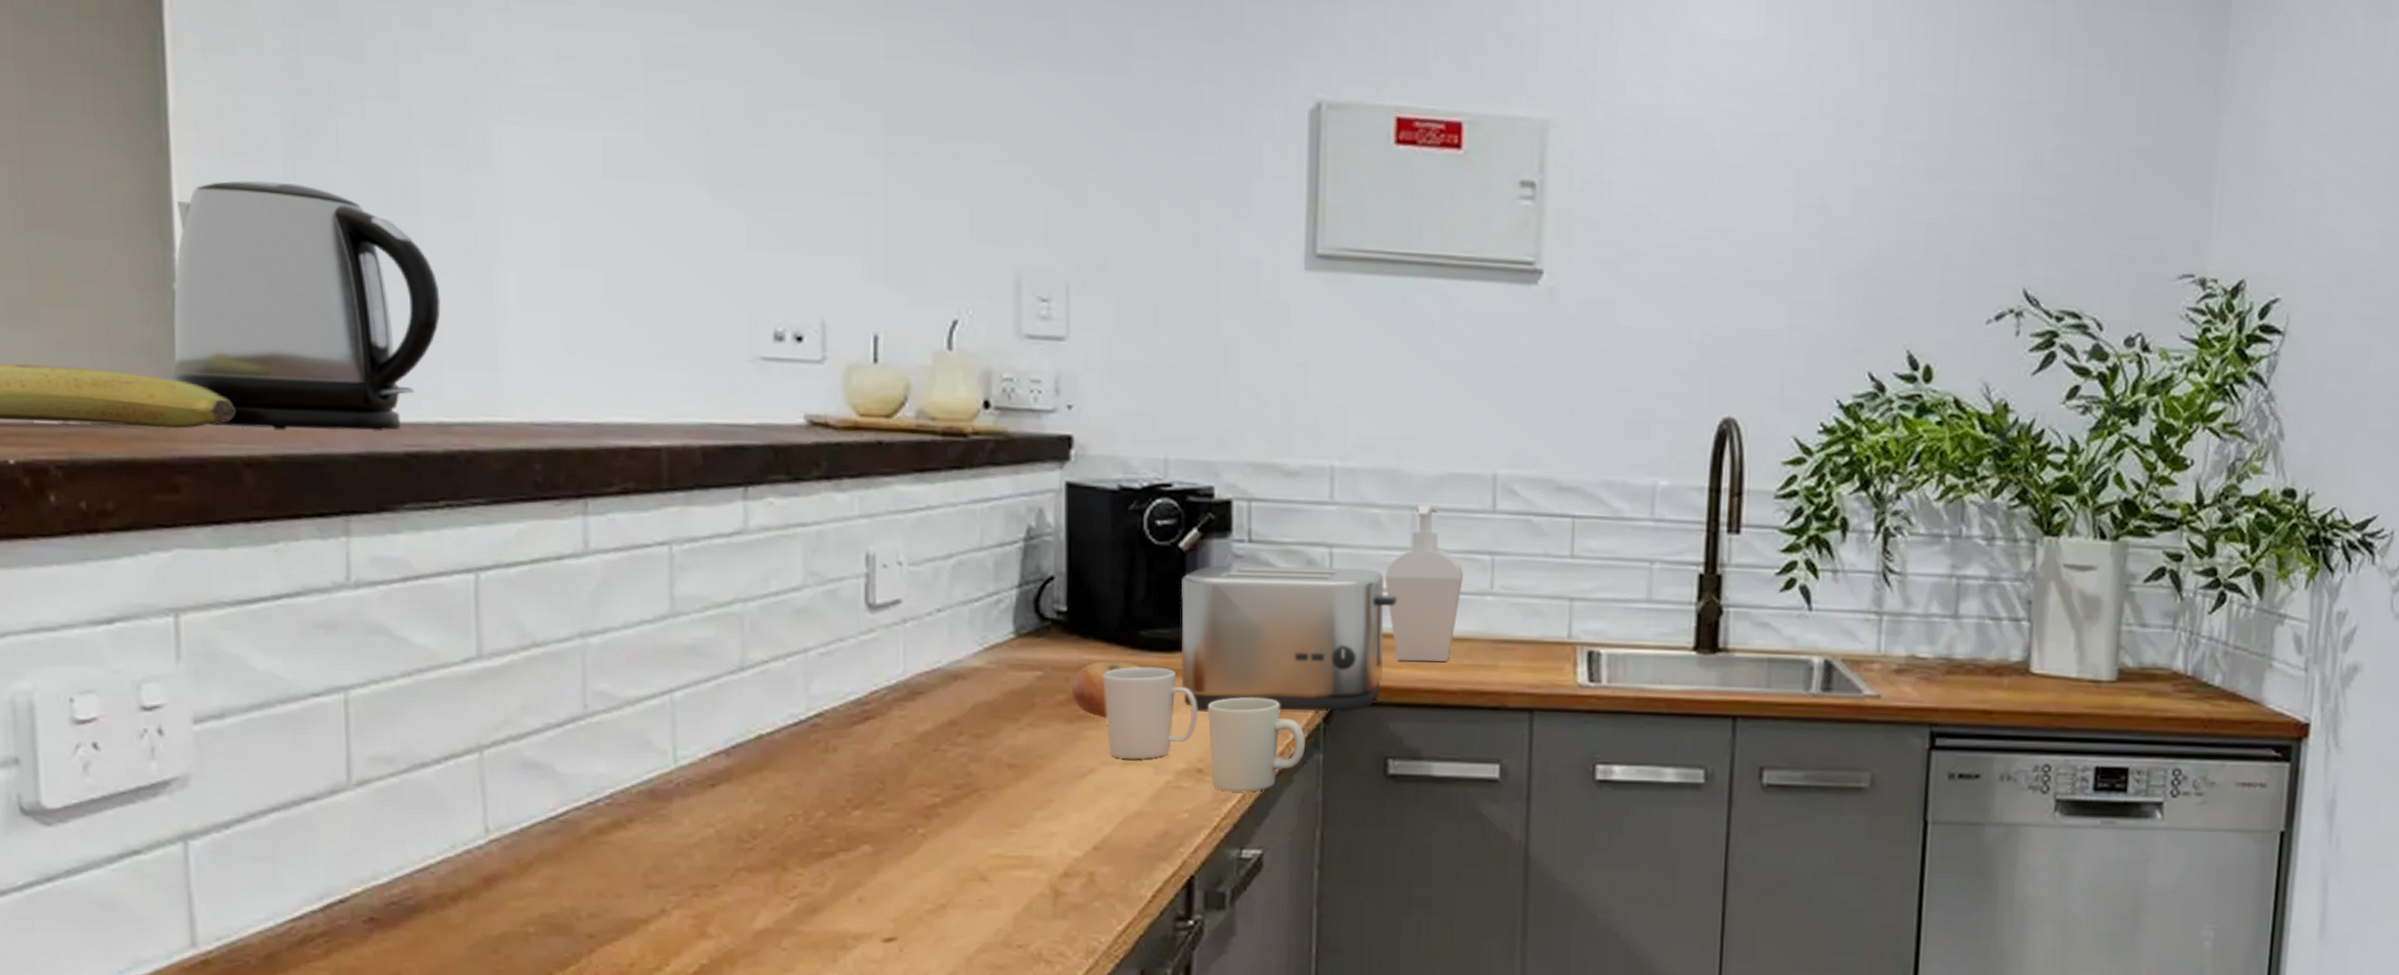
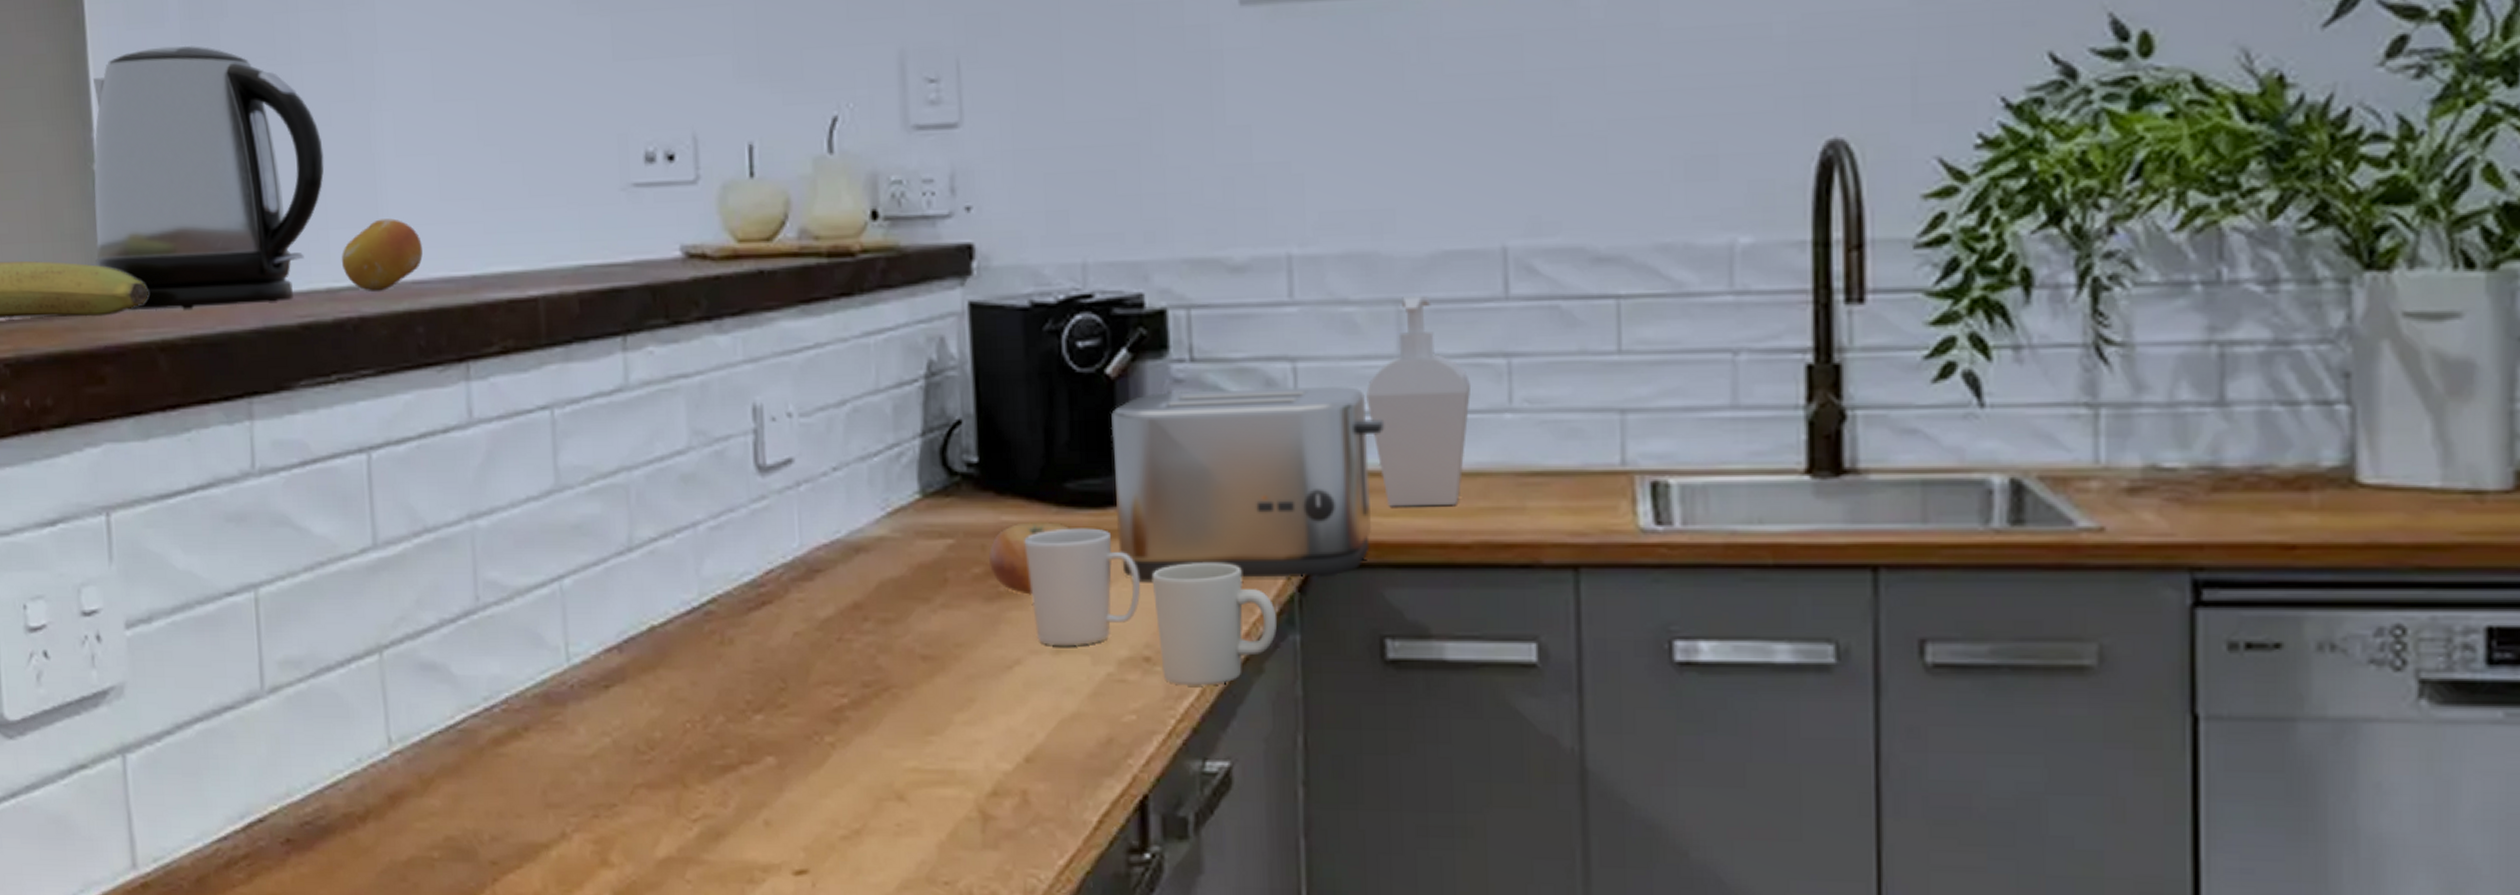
fruit: none [455,364,543,430] -> present [341,218,423,293]

